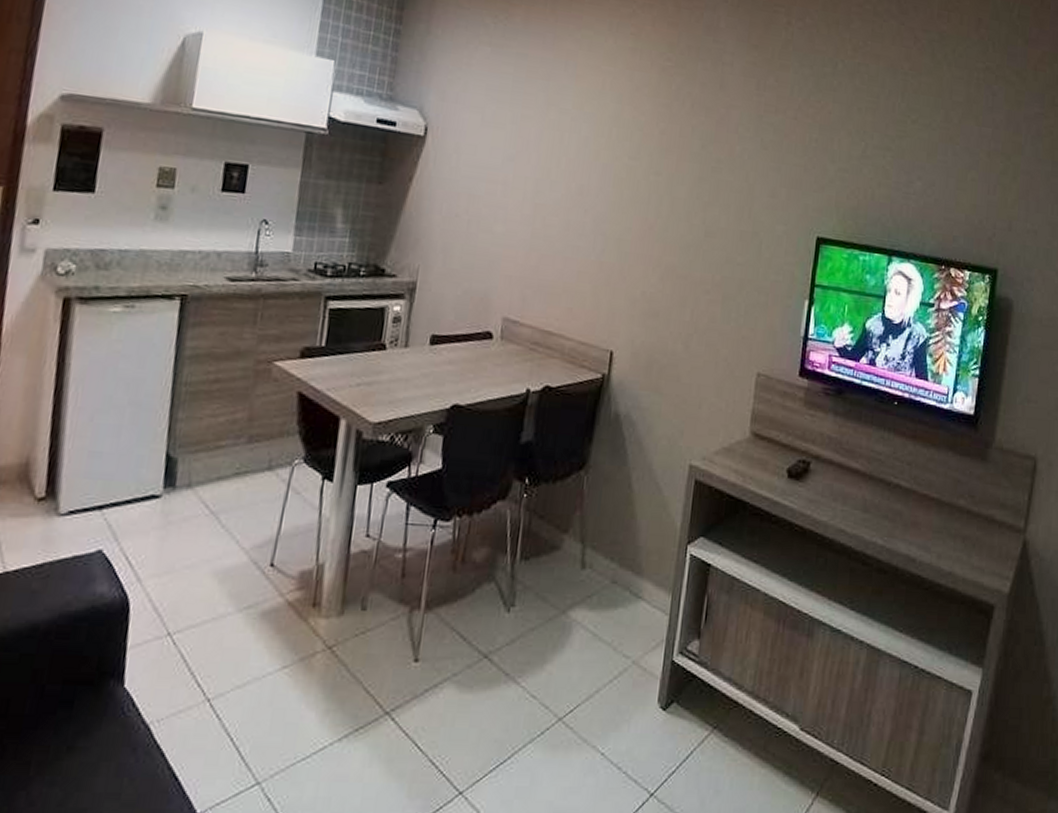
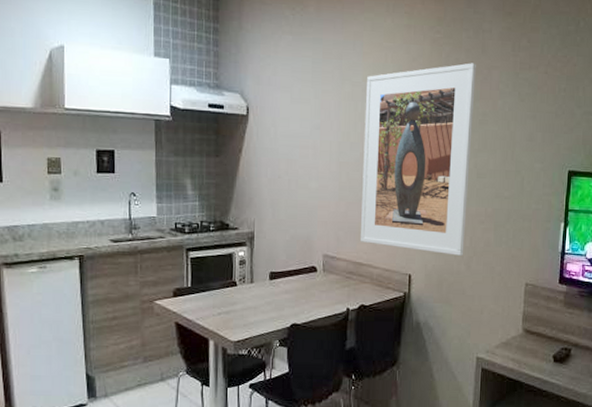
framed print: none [552,98,712,332] -> present [361,63,476,256]

